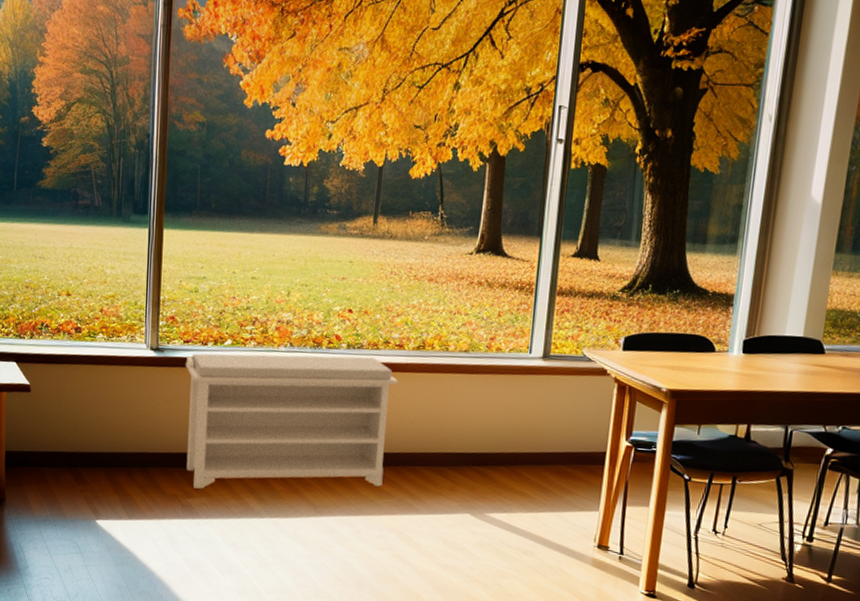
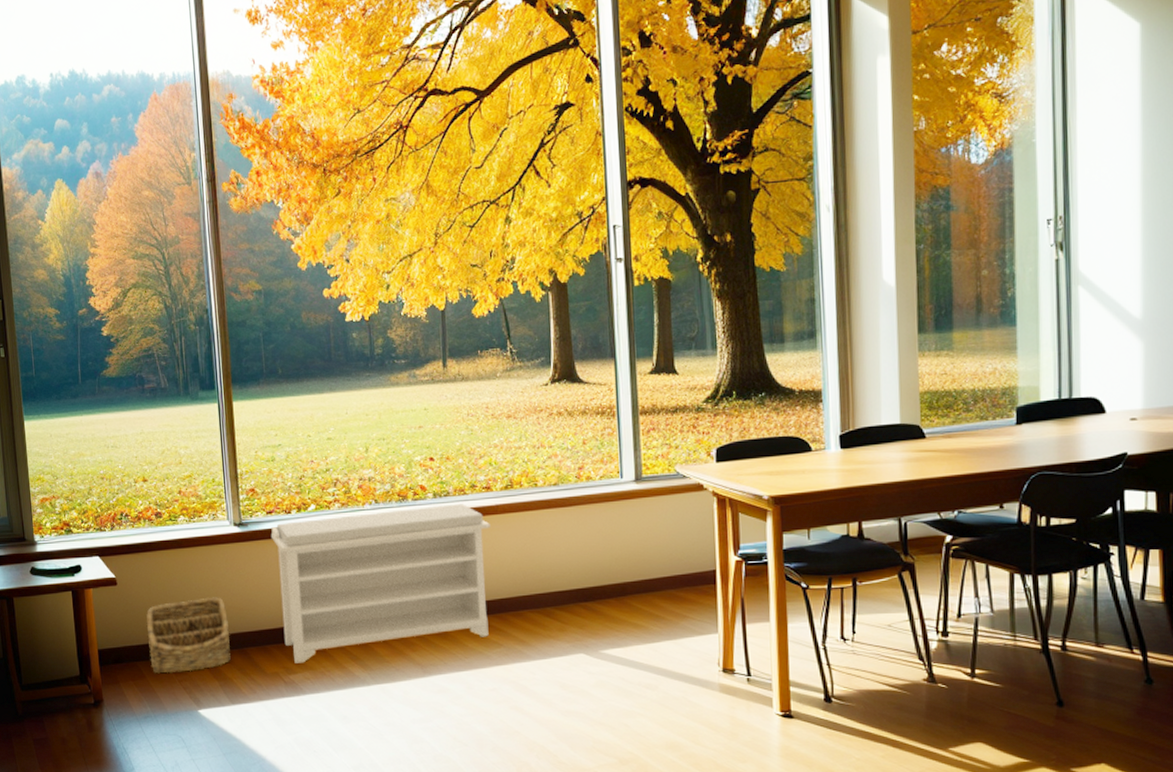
basket: none [54,415,135,483] -> present [146,597,231,674]

